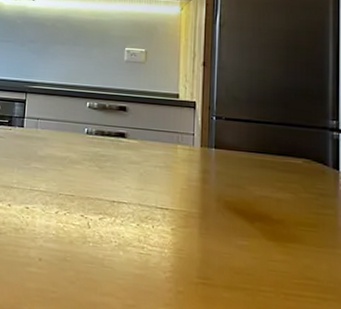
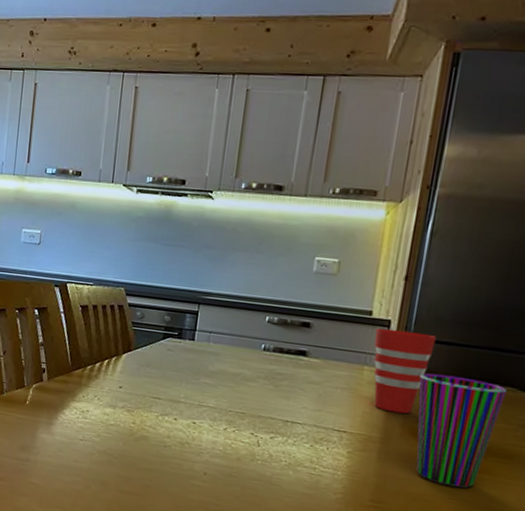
cup: none [183,109,236,189] -> present [374,328,436,414]
cup: none [227,149,302,259] -> present [416,373,506,488]

